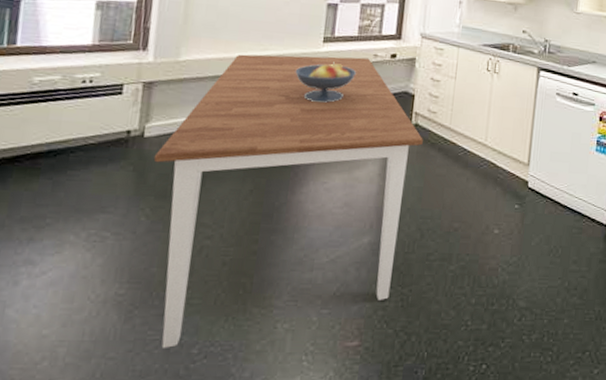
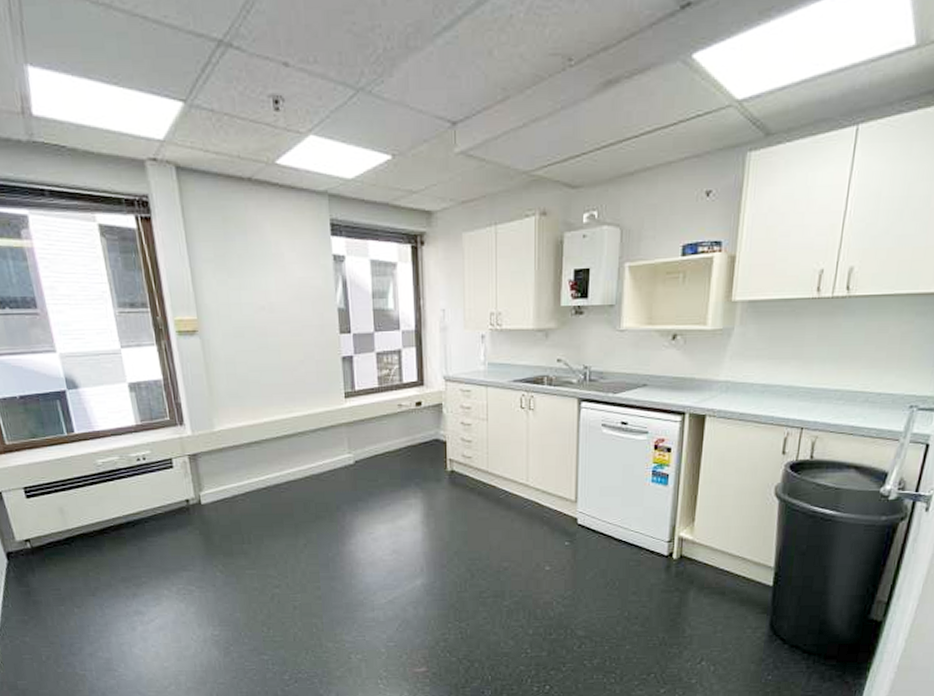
dining table: present [153,54,423,348] -> none [214,409,461,675]
fruit bowl: present [295,63,356,103] -> none [323,418,383,458]

